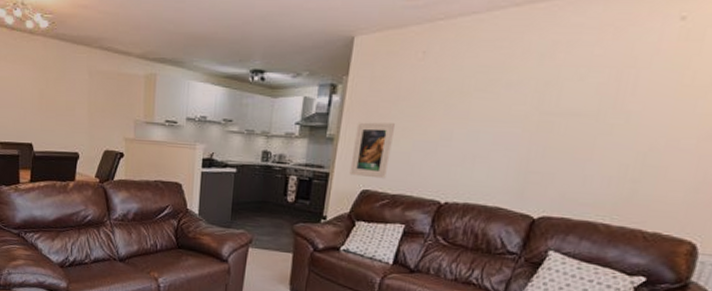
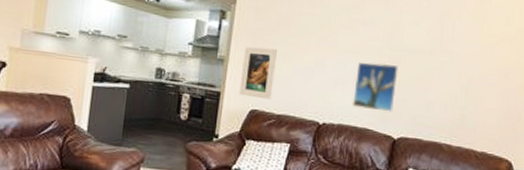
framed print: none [482,131,551,189] -> present [352,61,400,113]

